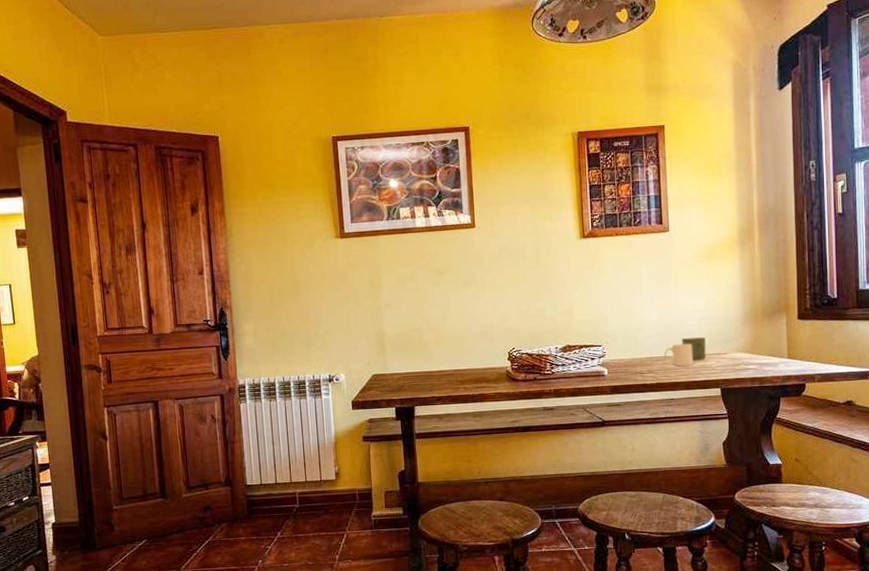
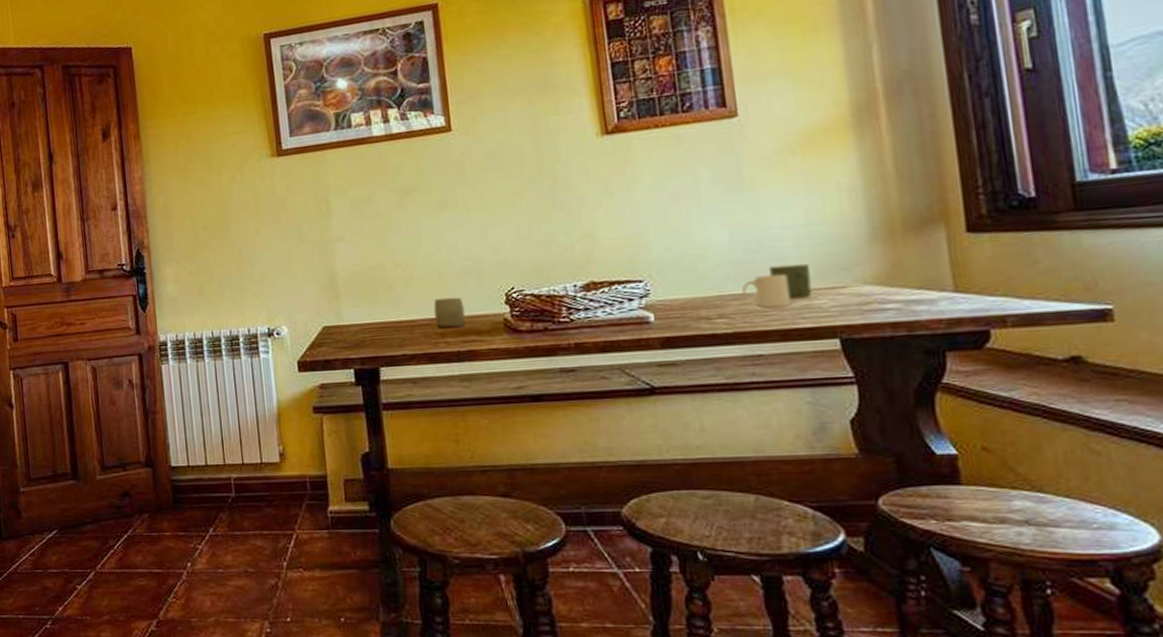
mug: none [456,354,479,379] -> present [433,297,466,330]

